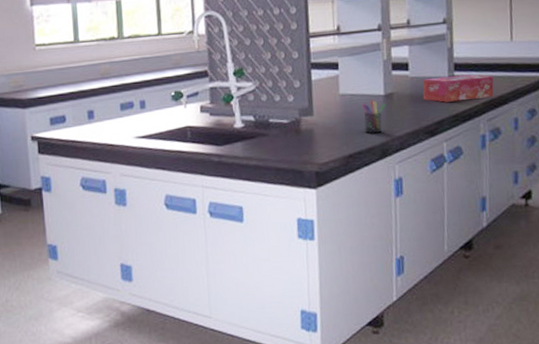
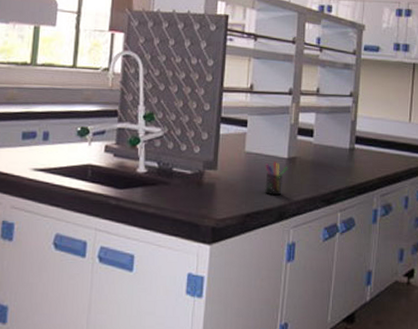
tissue box: present [422,74,494,103] -> none [324,147,390,174]

